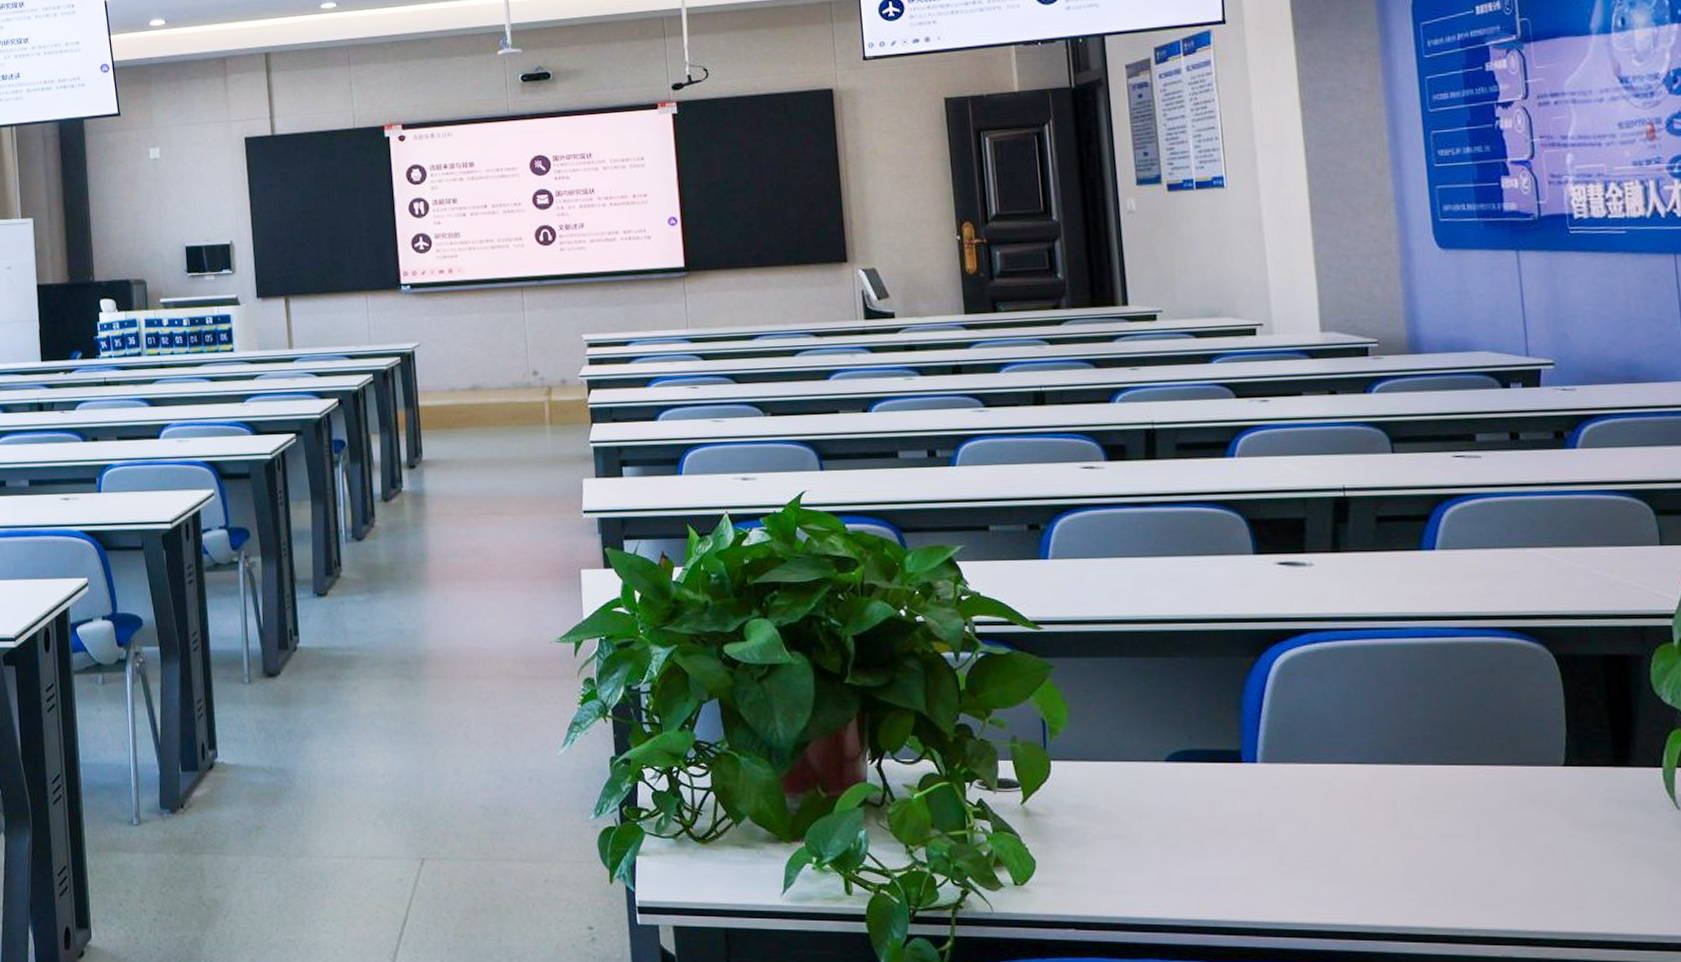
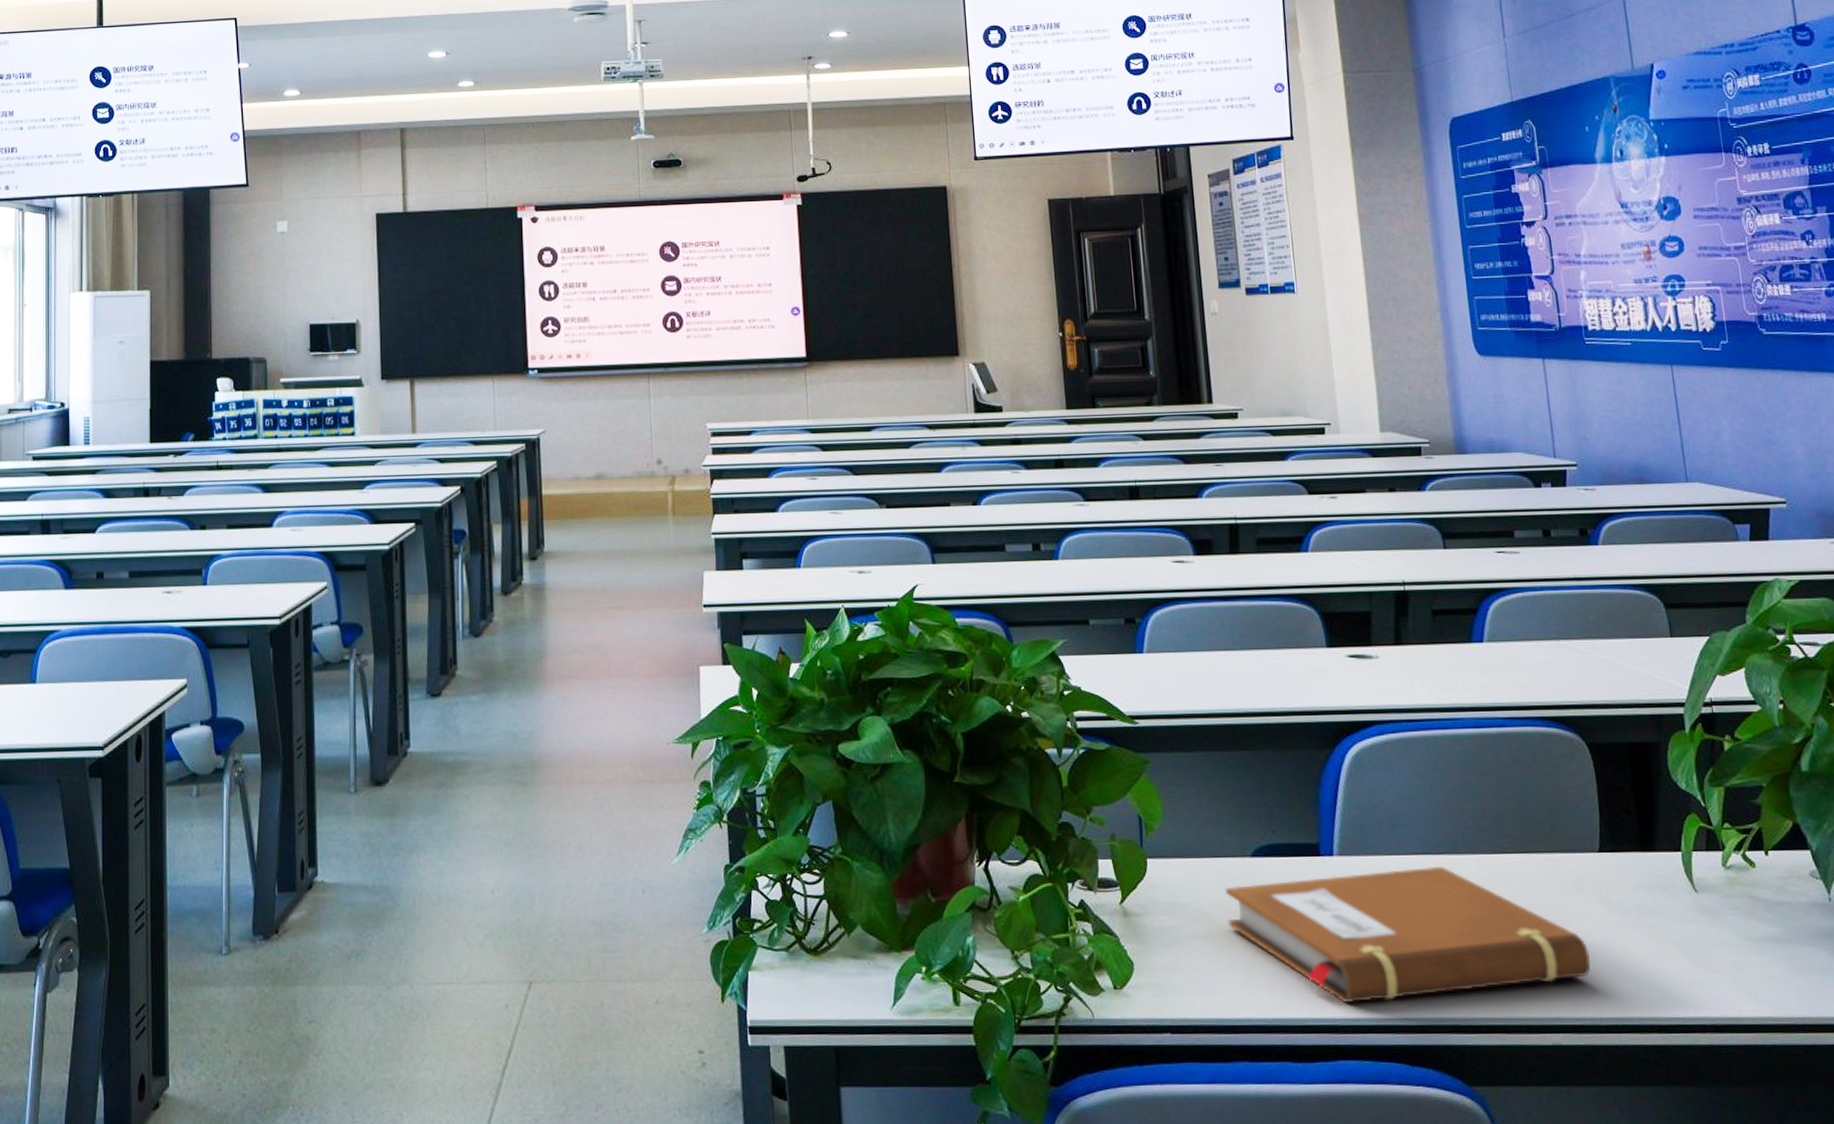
notebook: none [1136,777,1550,908] -> present [1225,867,1591,1004]

